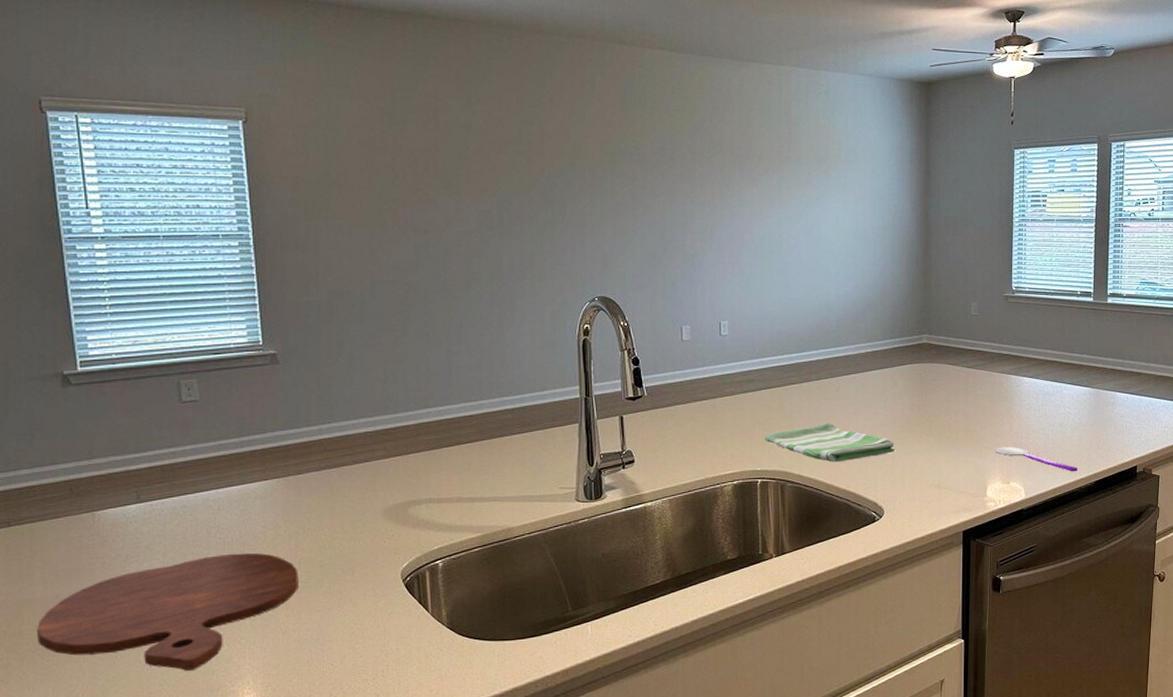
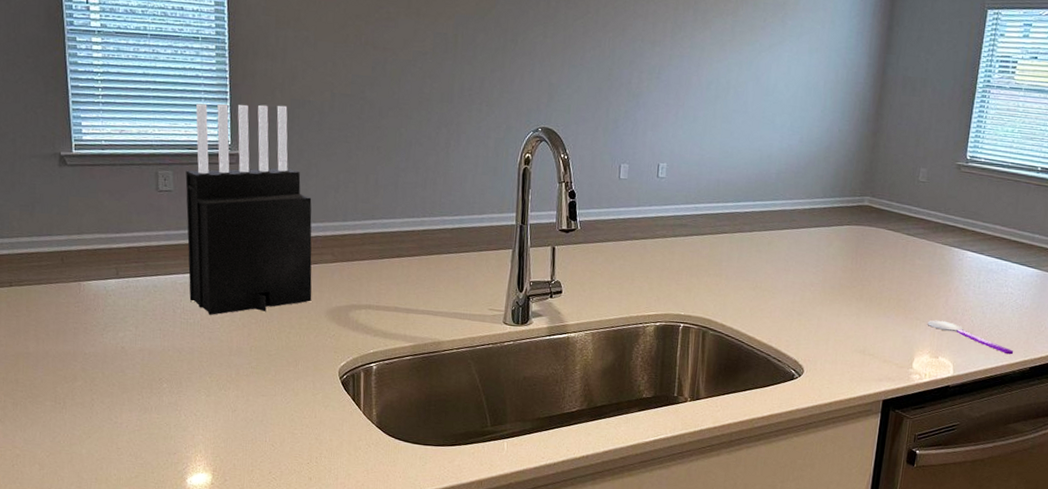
cutting board: present [37,553,298,671] -> none [29,333,249,434]
knife block: none [212,298,365,530] -> present [185,103,312,315]
dish towel: present [765,422,895,463] -> none [691,275,823,317]

